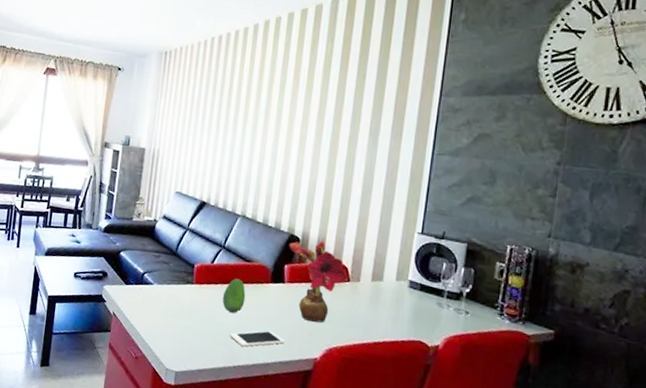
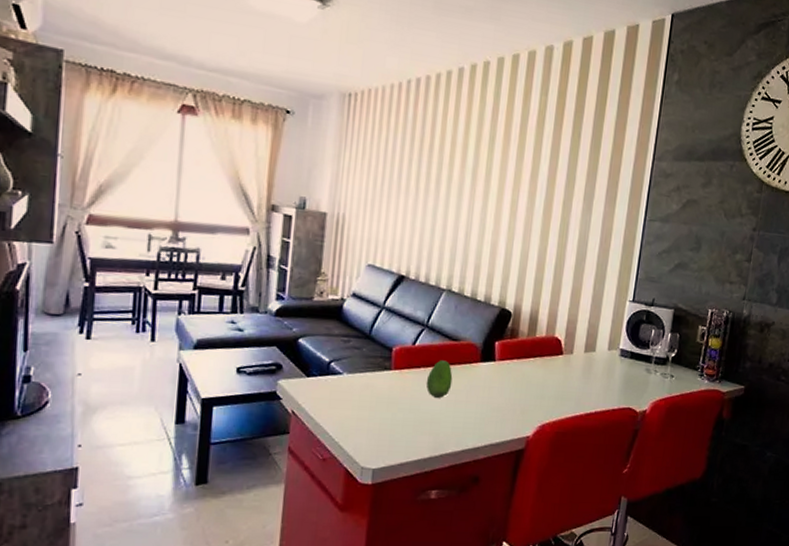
cell phone: present [230,330,286,347] -> none [435,413,497,433]
flower: present [289,240,348,323] -> none [500,312,561,399]

